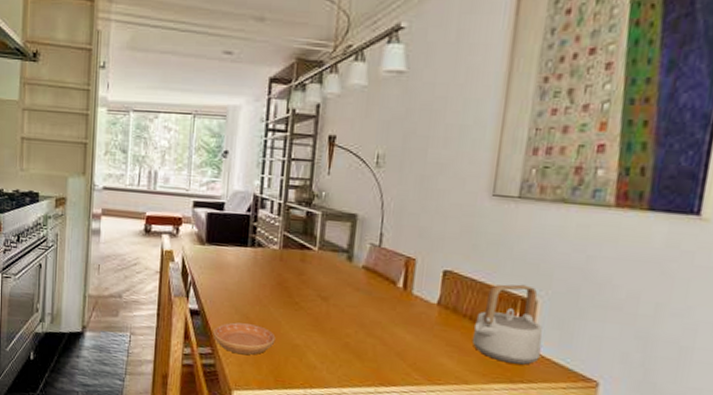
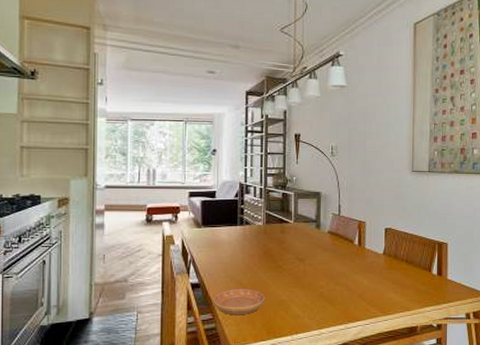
teapot: present [472,284,543,365] -> none [409,232,454,290]

